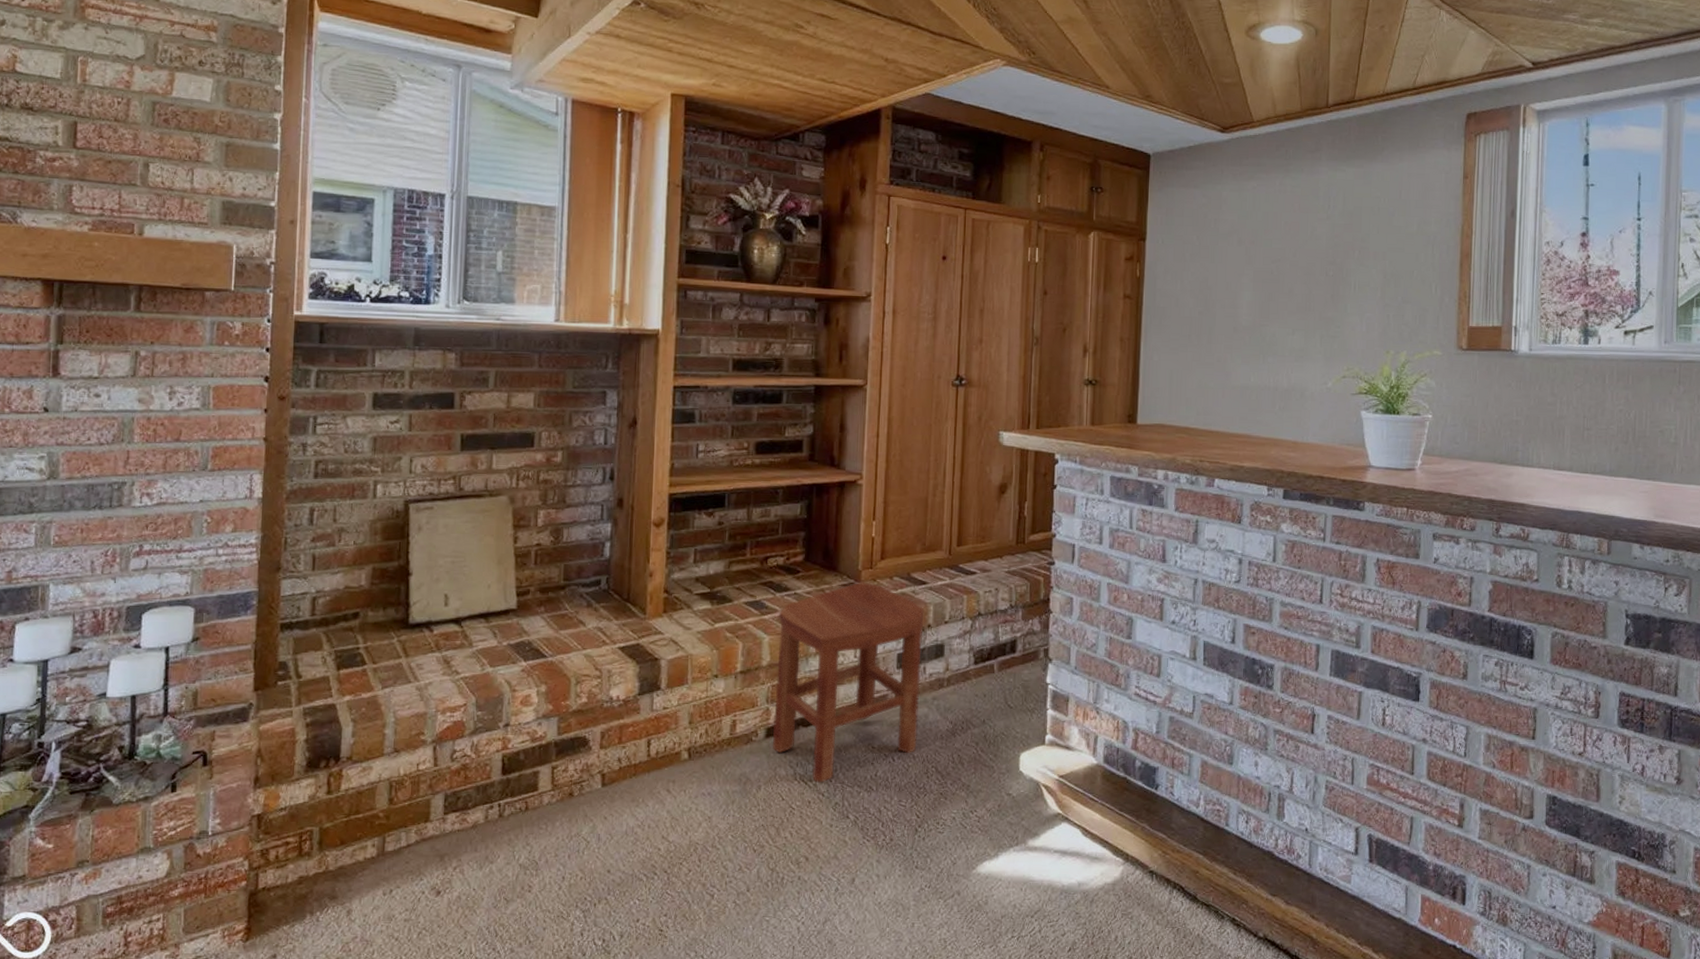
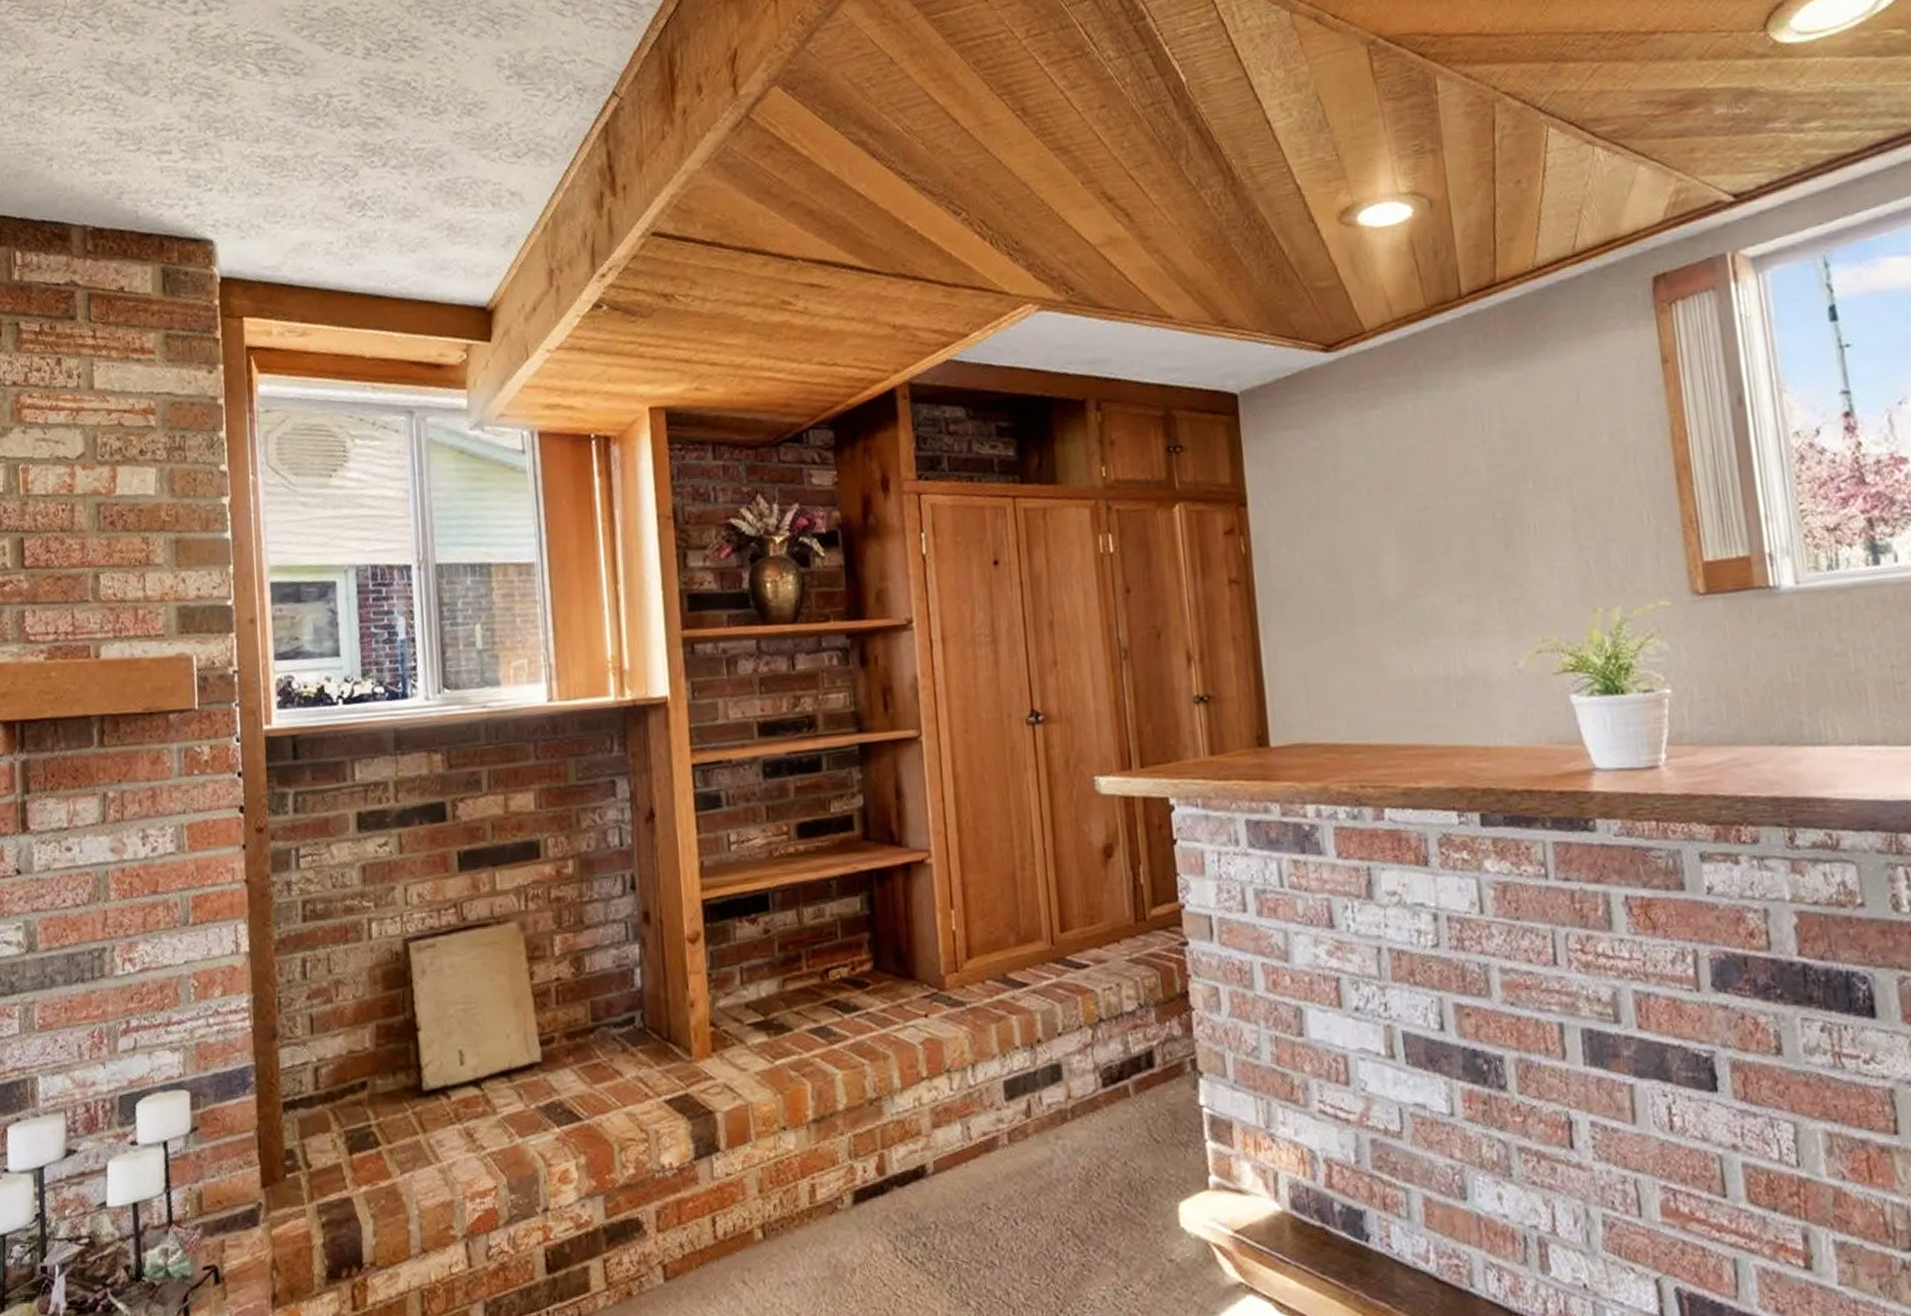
stool: present [772,582,924,783] -> none [849,990,1044,1260]

